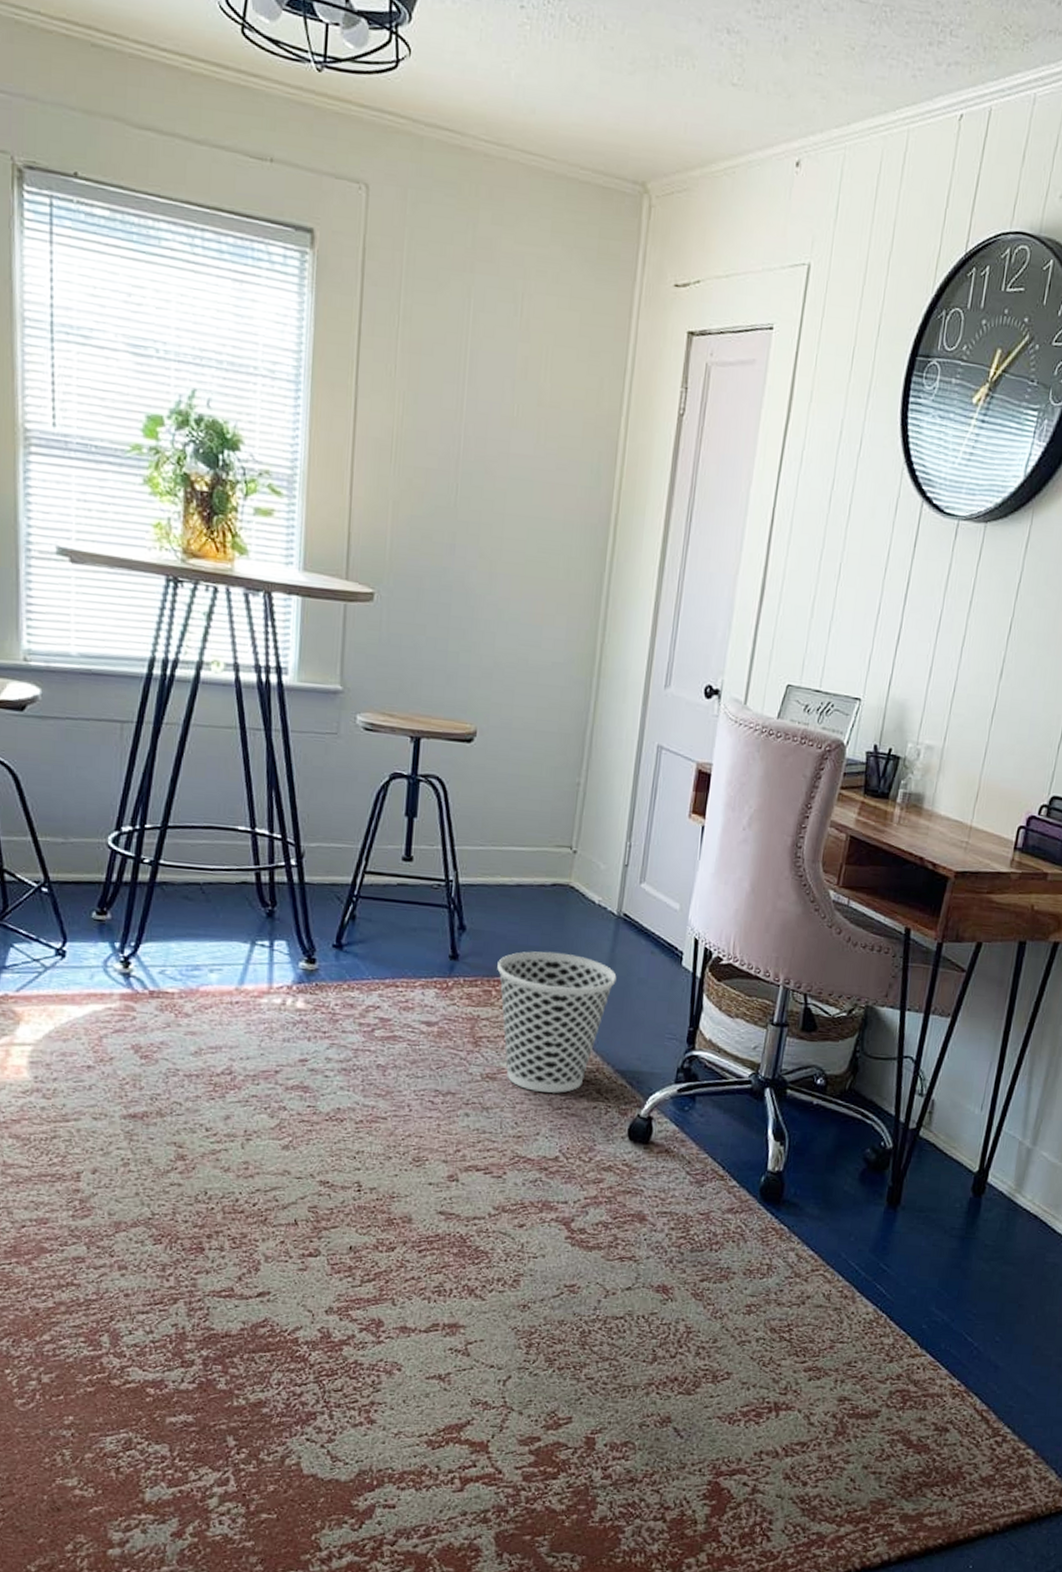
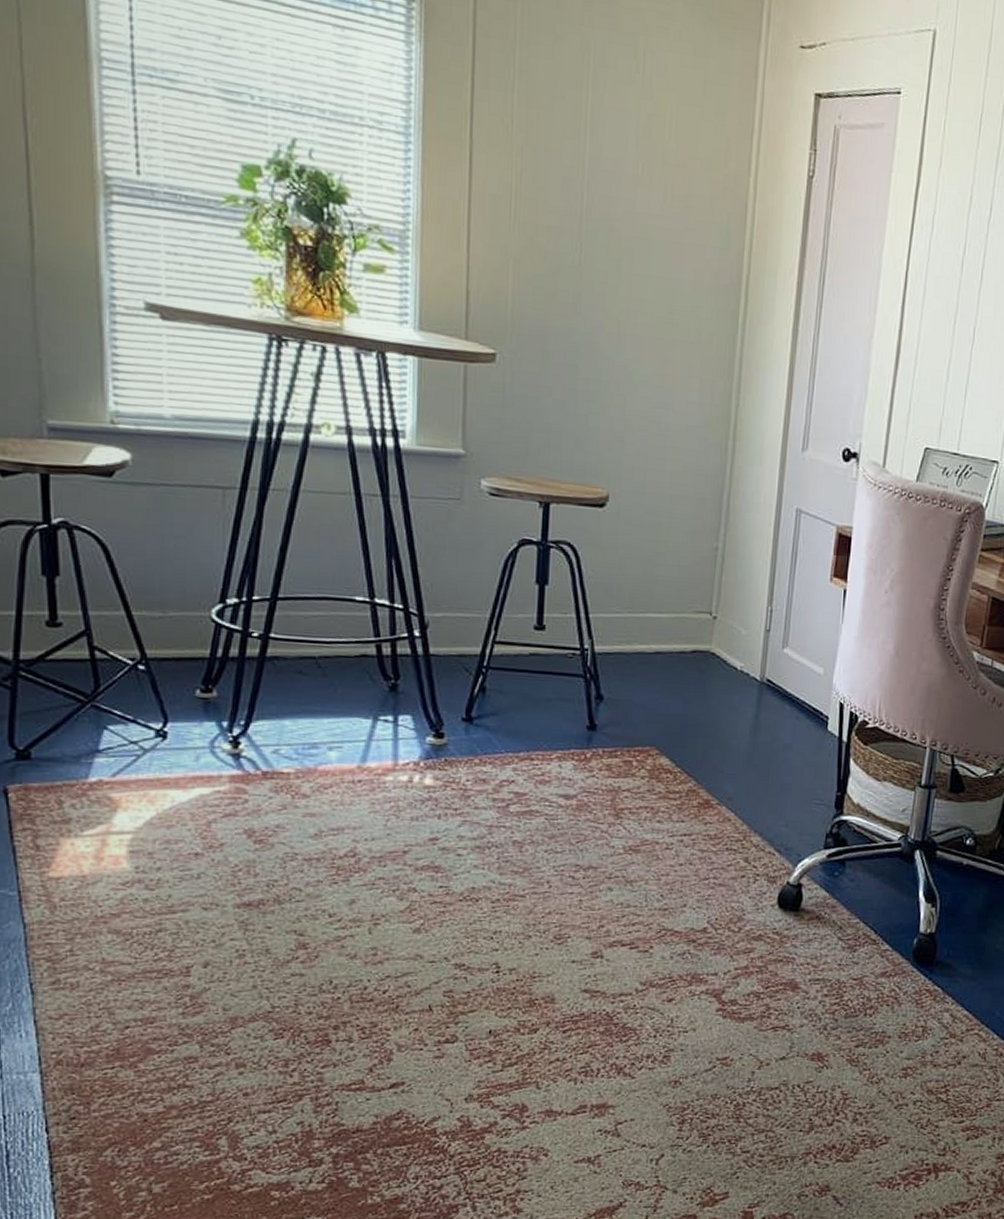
wastebasket: present [497,951,617,1093] -> none [637,719,762,863]

